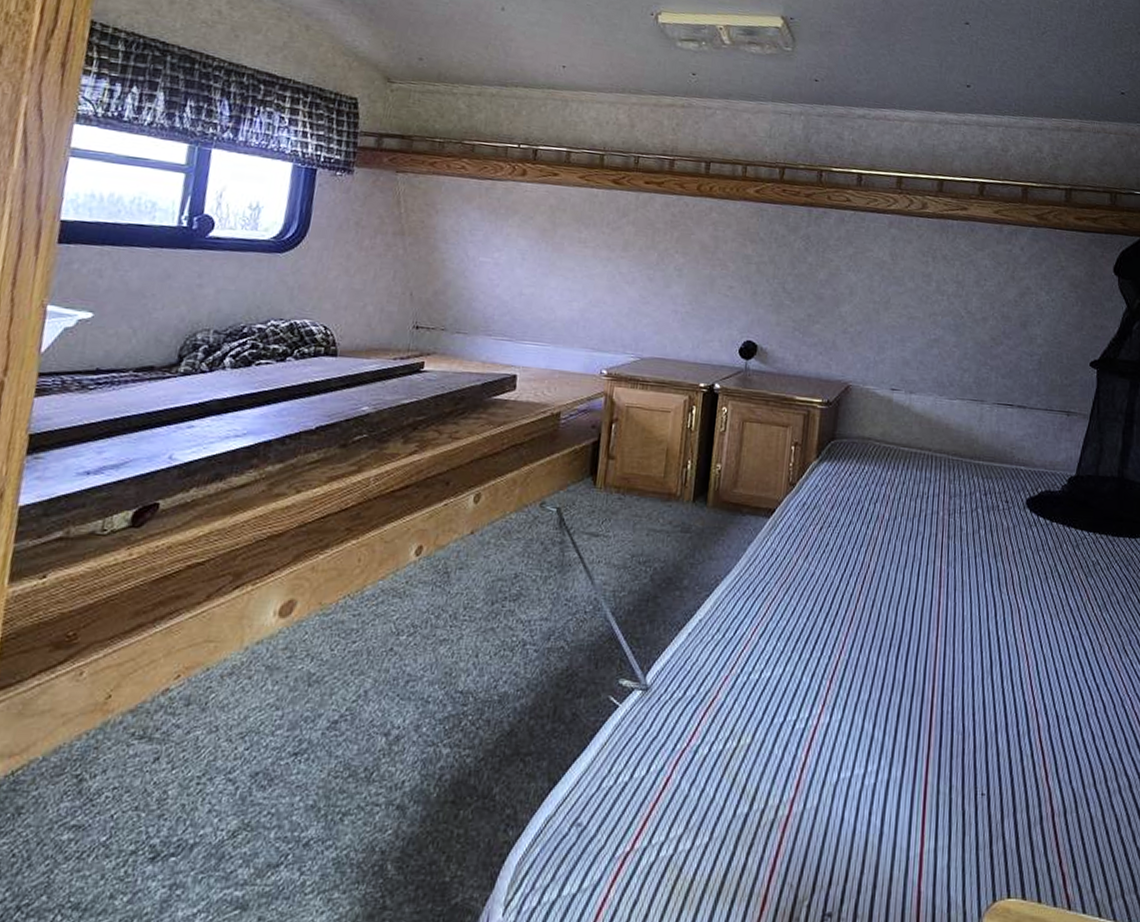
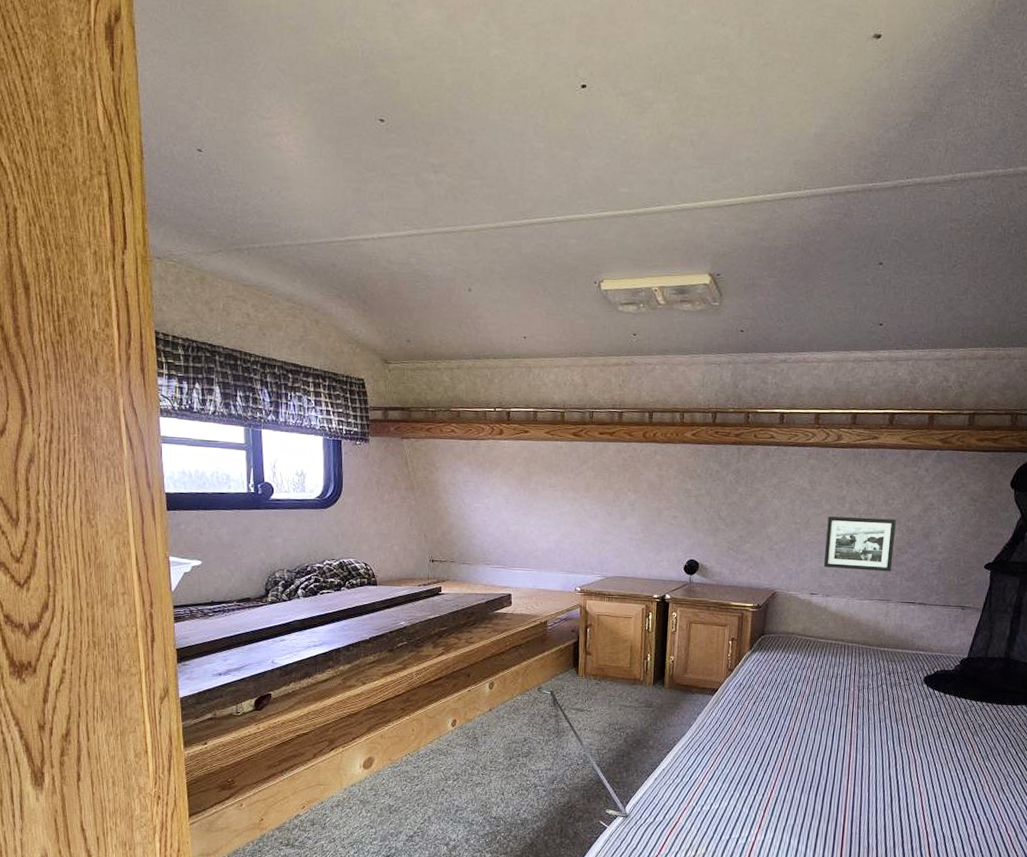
picture frame: none [907,296,989,366] -> present [824,516,896,572]

